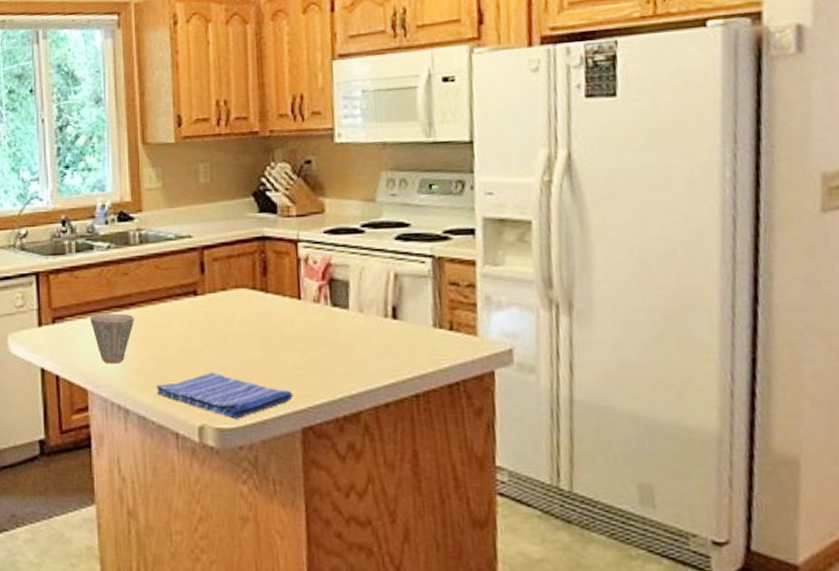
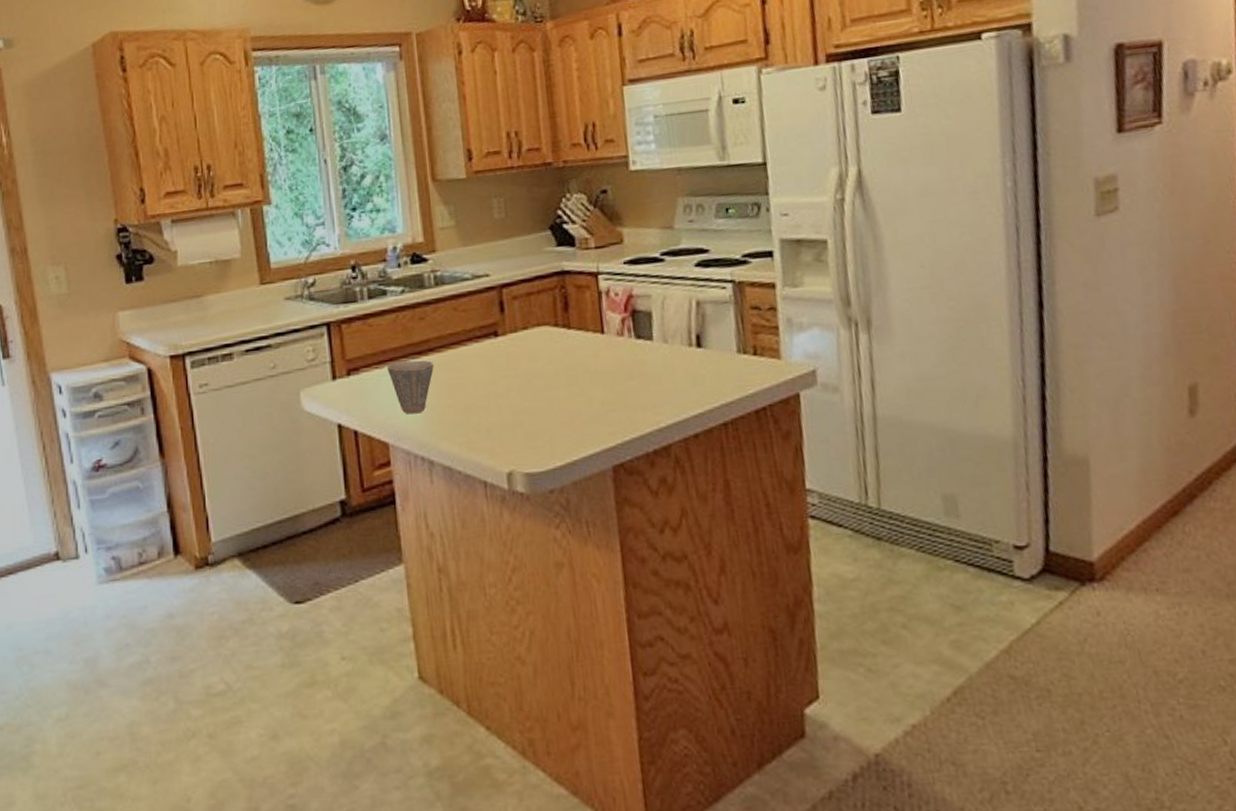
dish towel: present [157,372,293,419] -> none [461,415,602,462]

